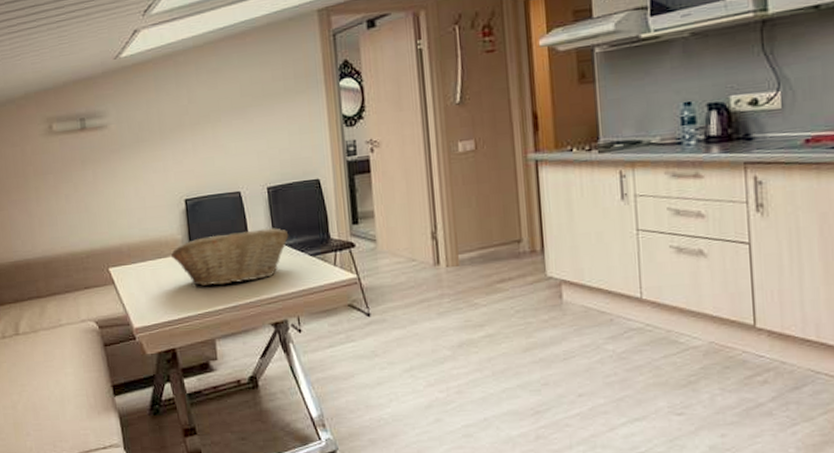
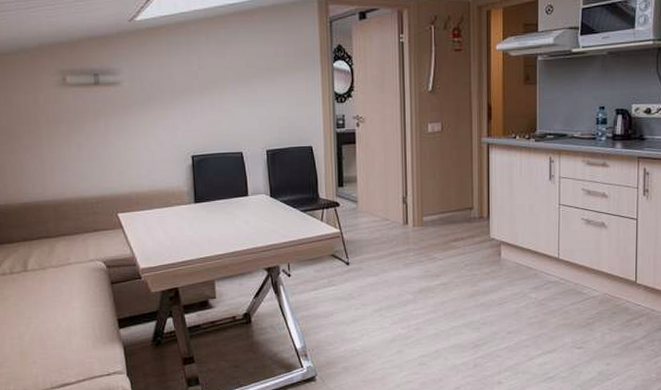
fruit basket: present [171,228,289,286] -> none [177,186,284,234]

